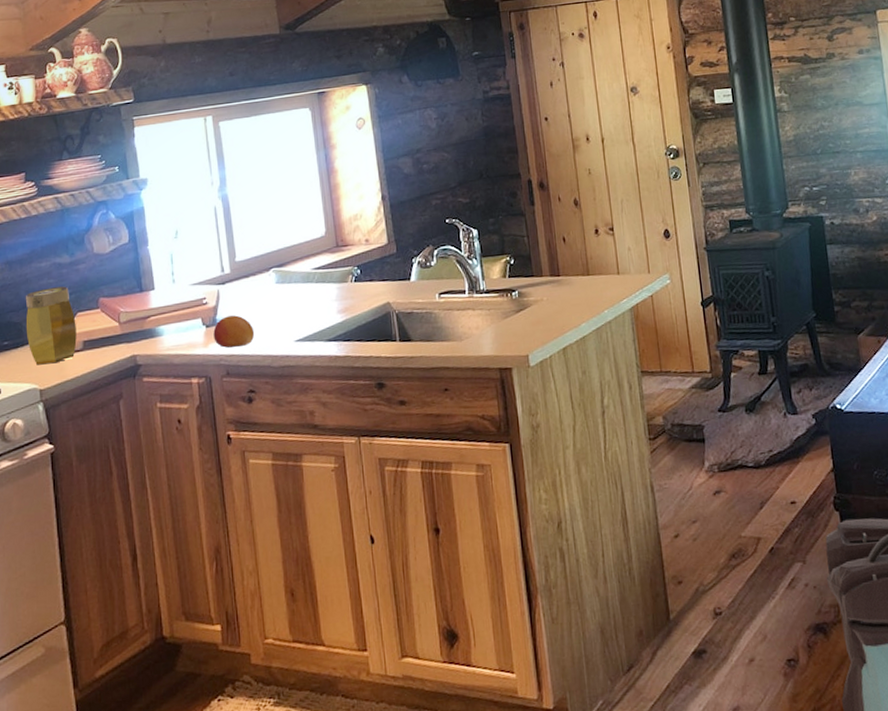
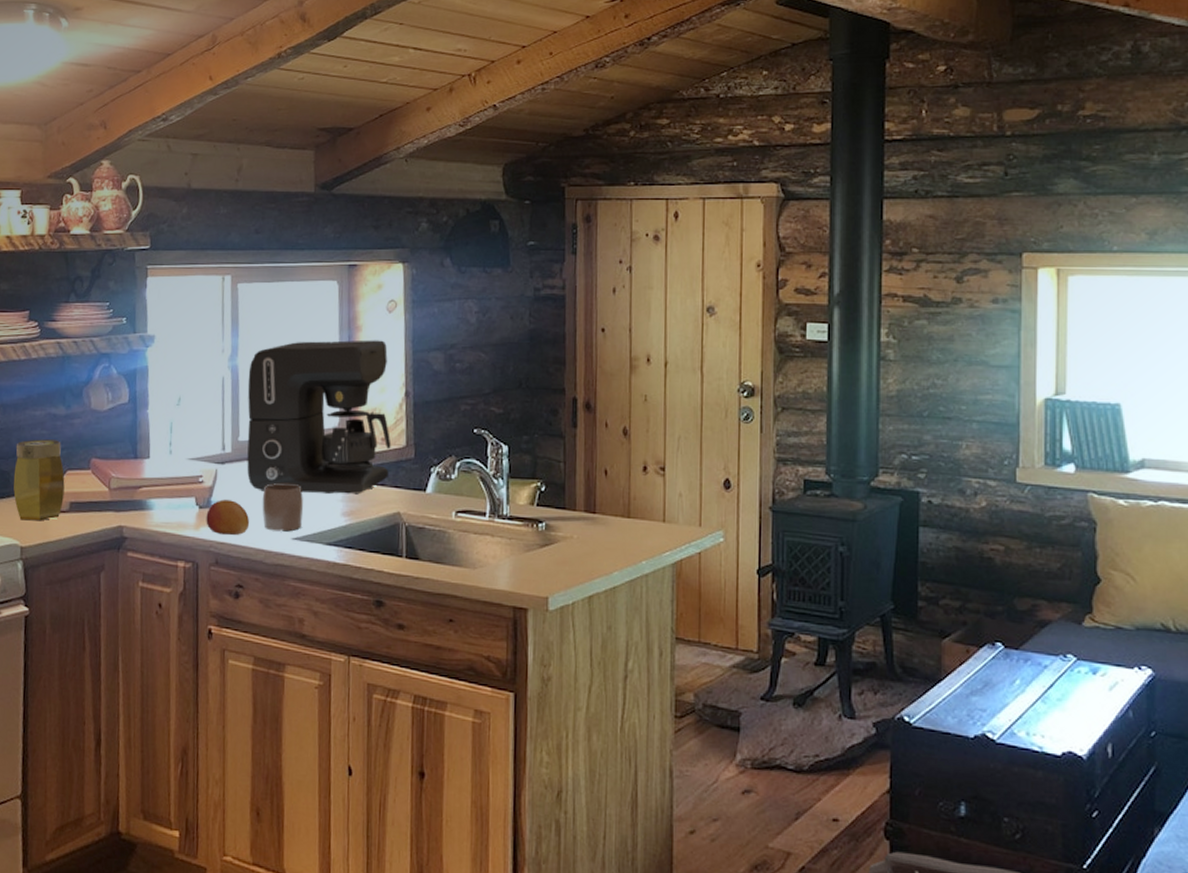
coffee maker: none [238,154,375,303] -> present [247,340,391,495]
mug: none [263,291,303,337] -> present [262,482,304,532]

